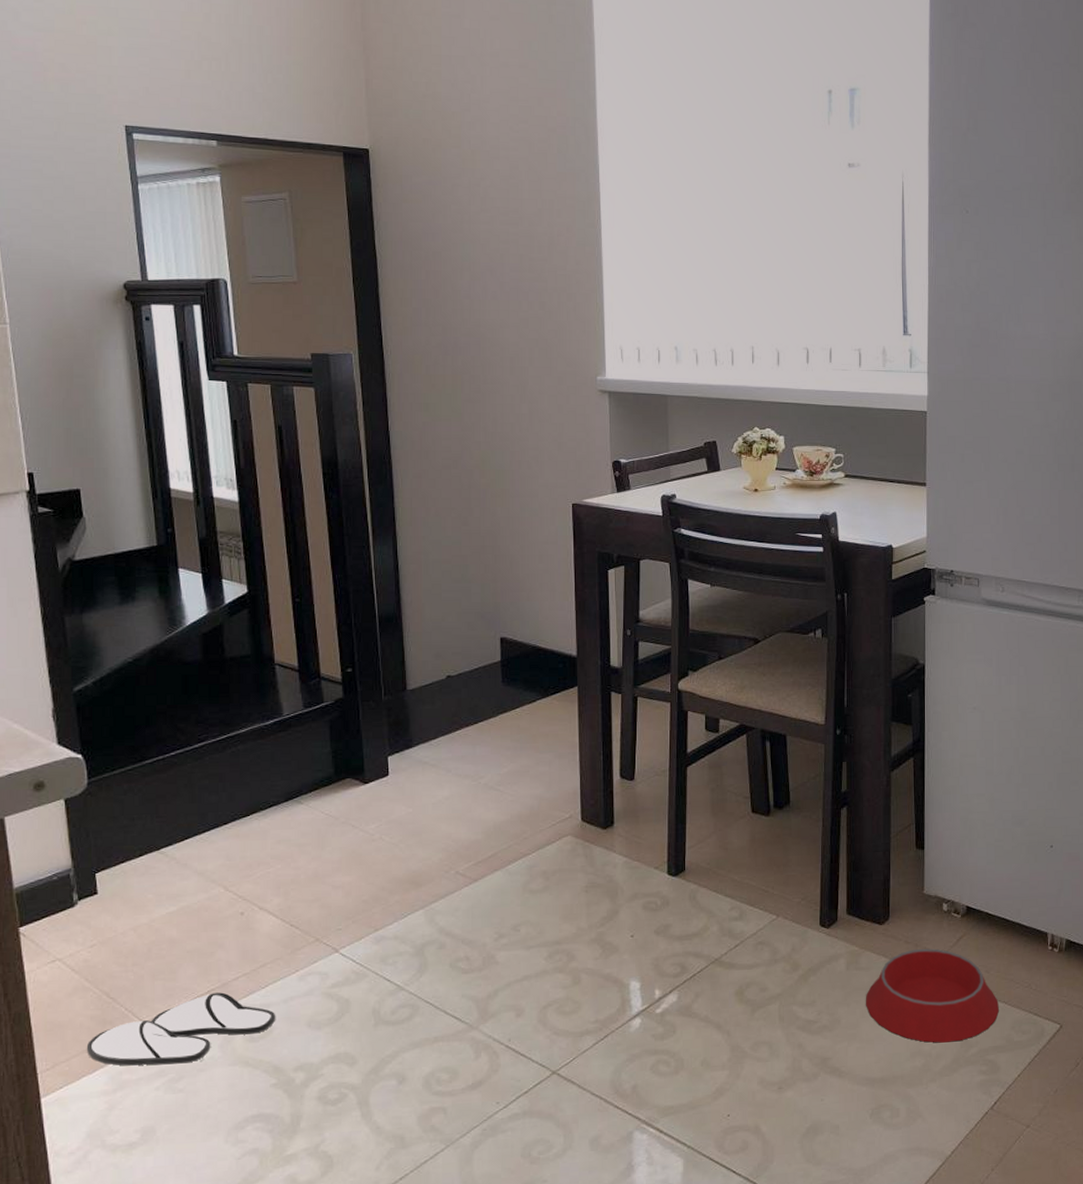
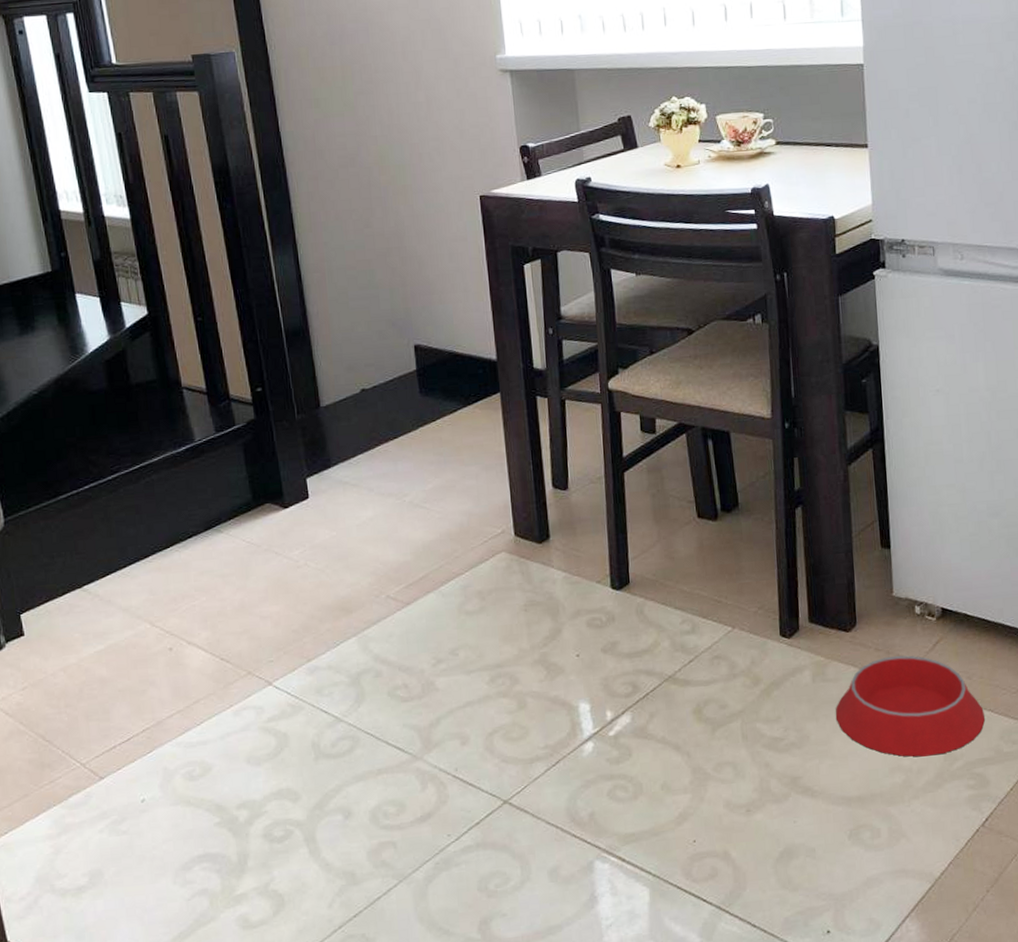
slippers: present [86,992,276,1066] -> none [27,731,214,809]

